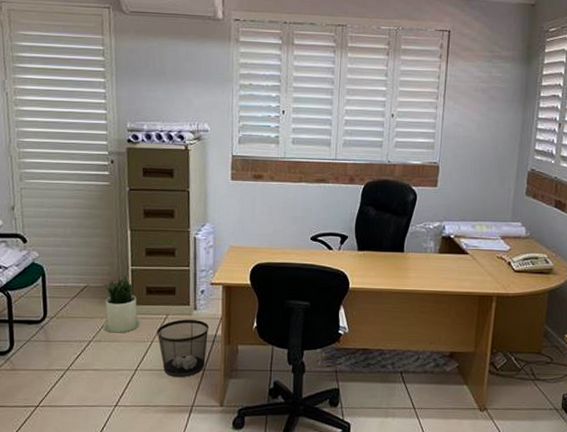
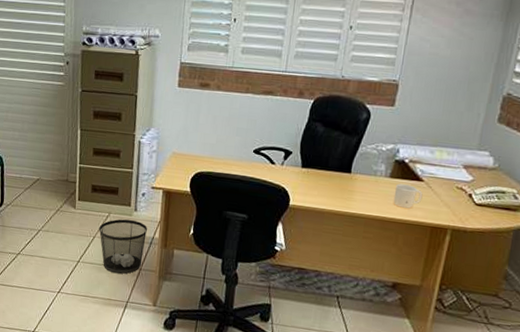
planter: present [102,275,140,333] -> none [51,171,85,226]
mug: none [443,258,469,282] -> present [393,184,423,209]

